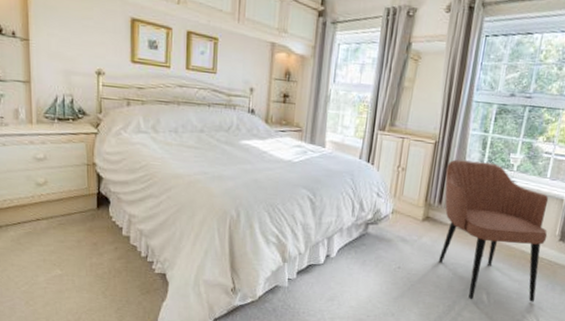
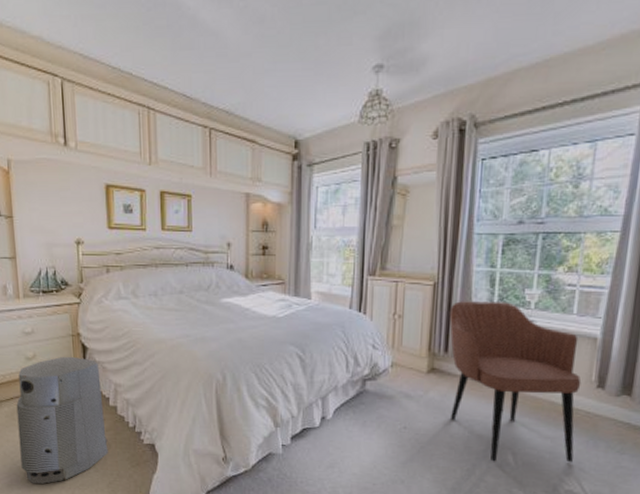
air purifier: none [23,184,119,308] -> present [16,356,108,484]

